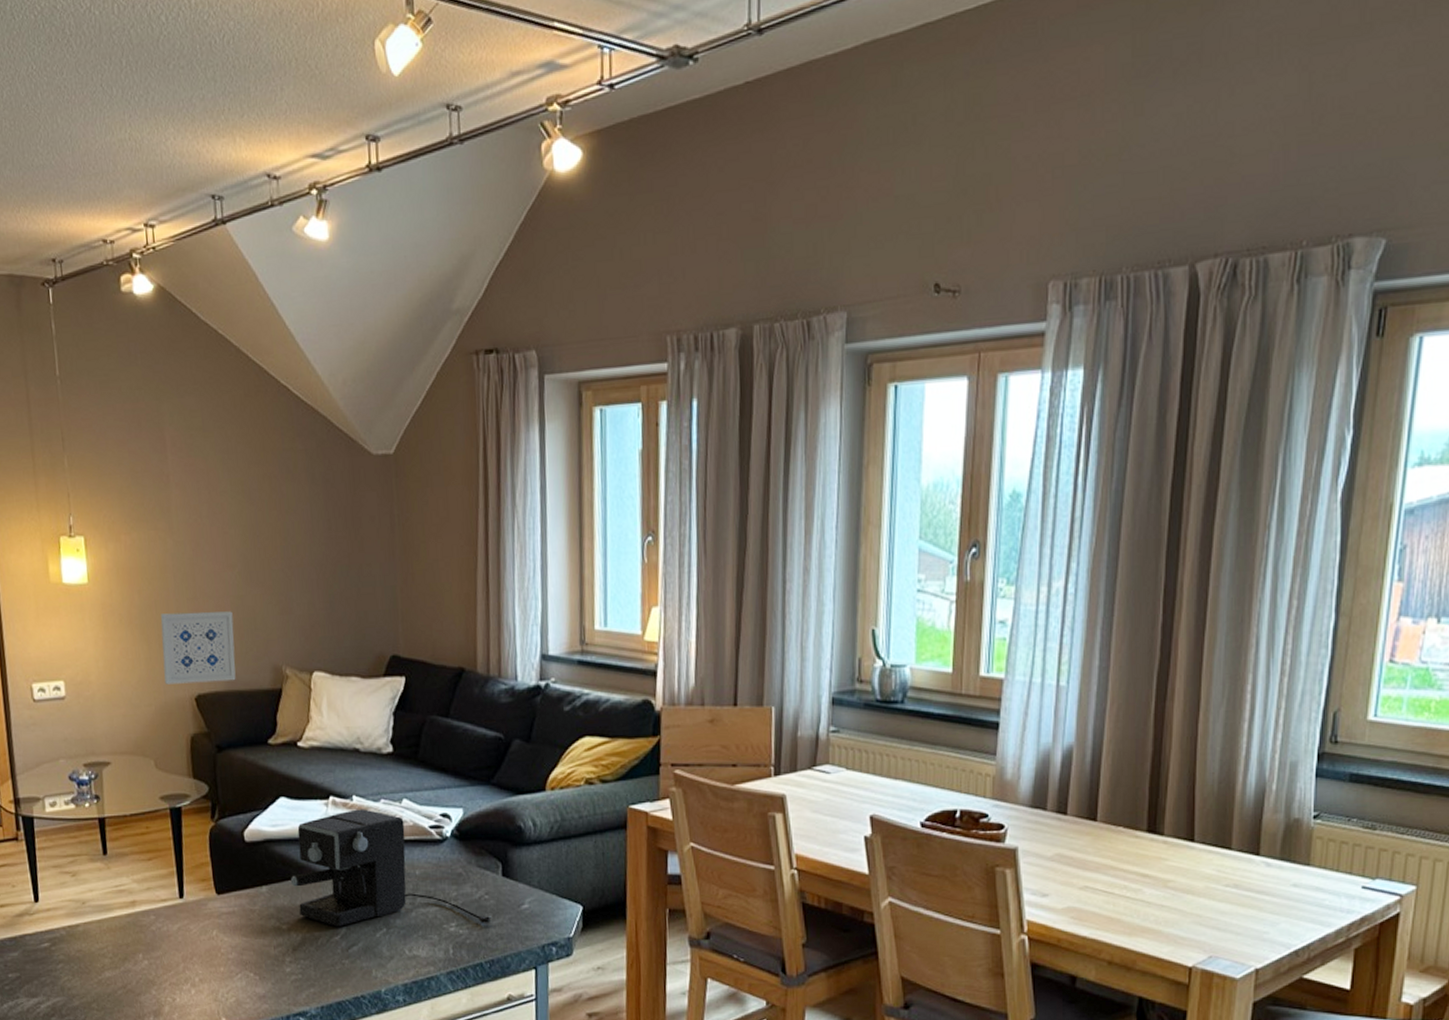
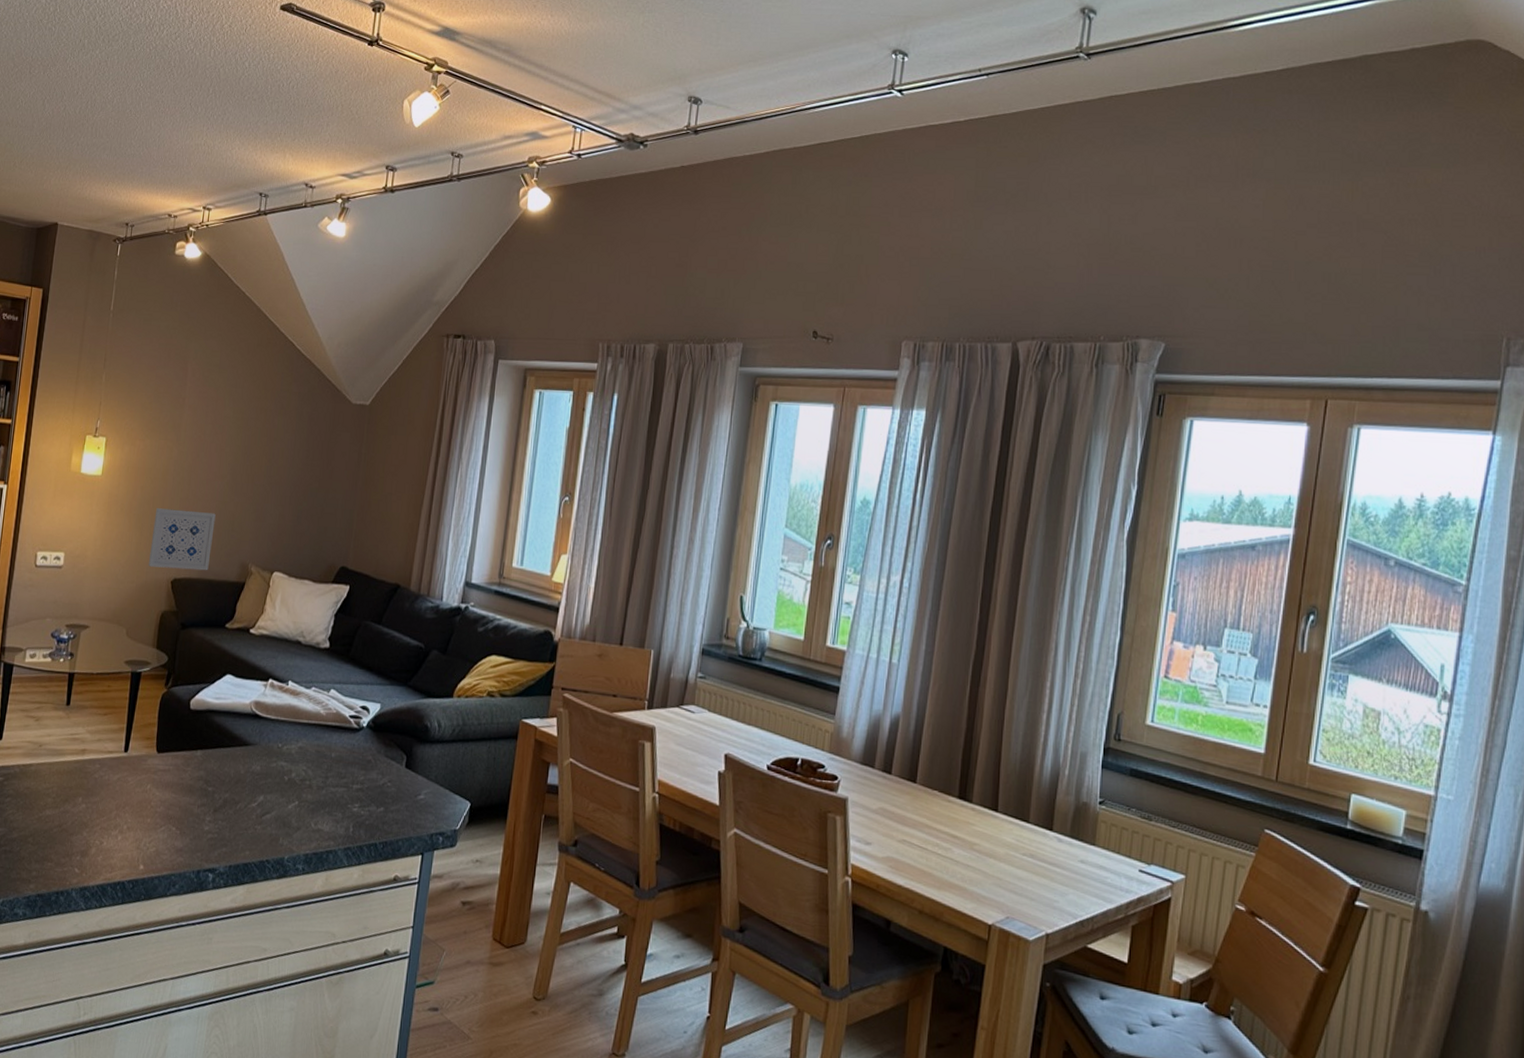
coffee maker: present [291,809,493,927] -> none [223,693,392,808]

